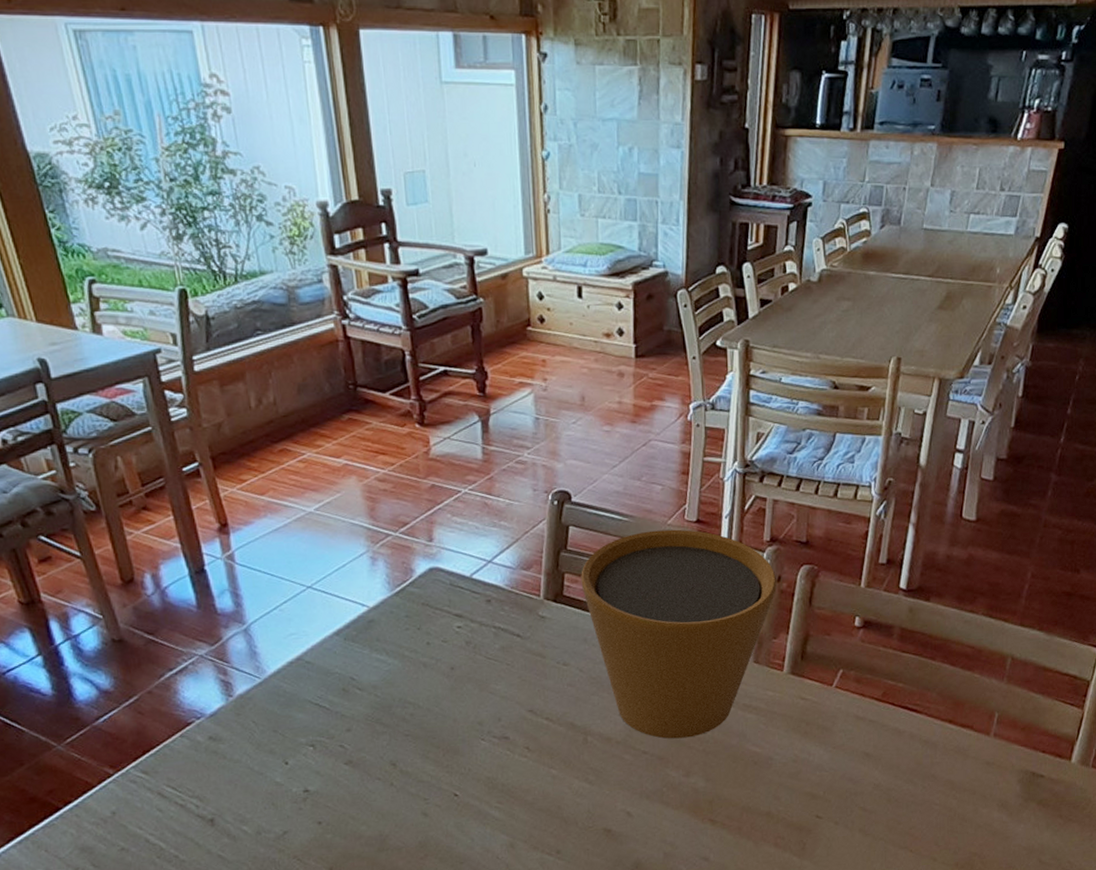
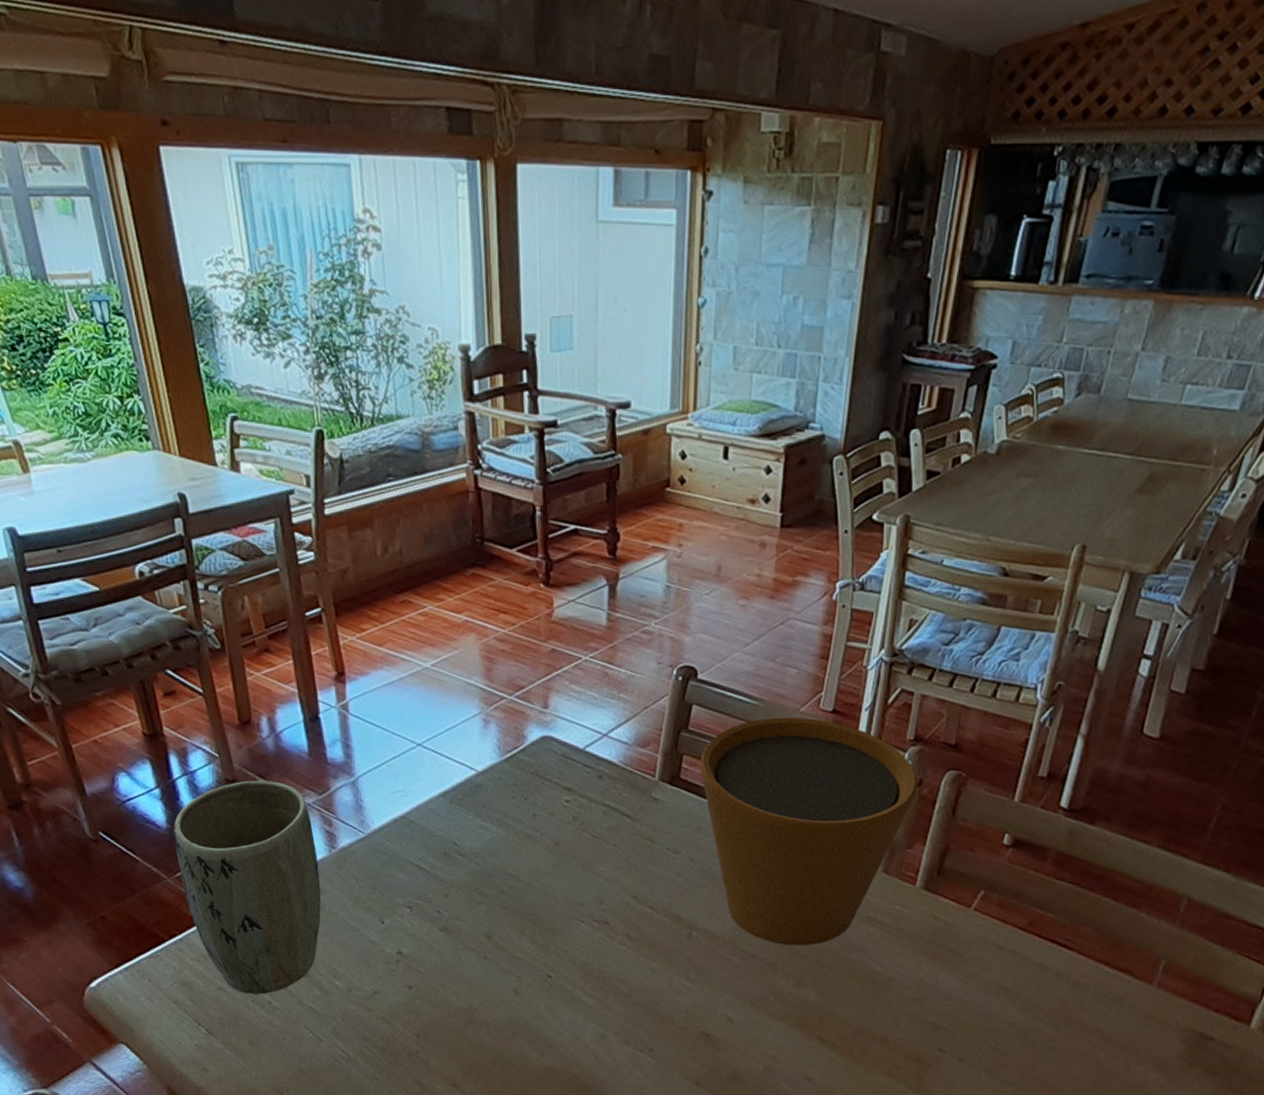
plant pot: none [59,637,224,851] -> present [173,780,321,994]

